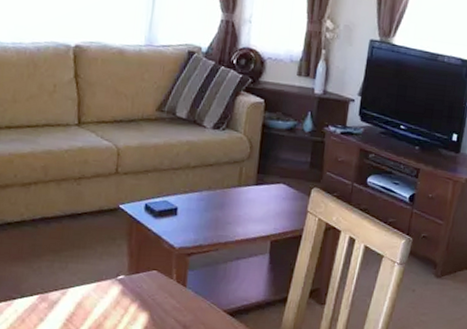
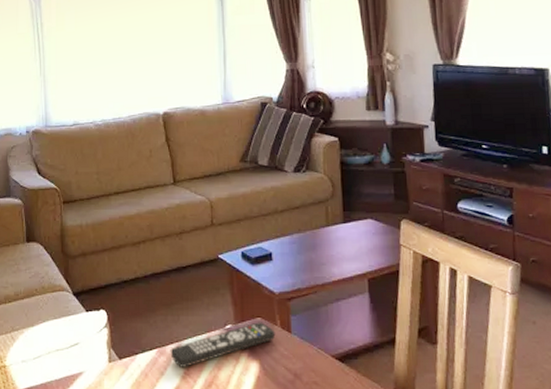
remote control: none [53,274,170,315] -> present [170,322,276,367]

